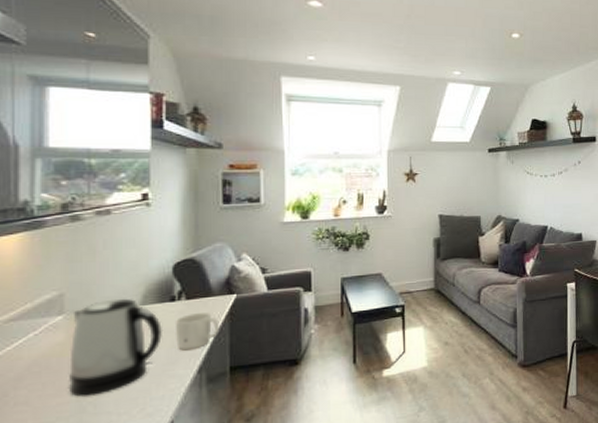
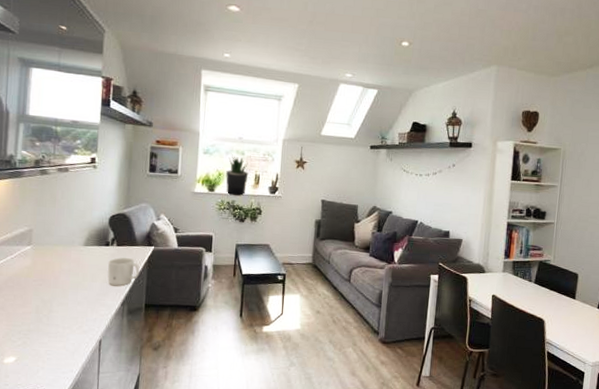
kettle: present [68,298,163,395] -> none [31,238,99,310]
planter: none [322,173,350,220] -> present [226,154,249,195]

